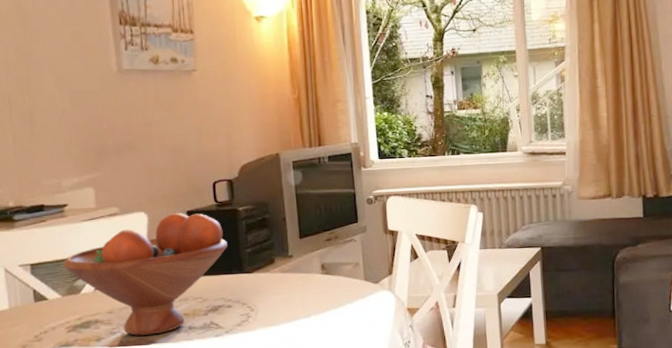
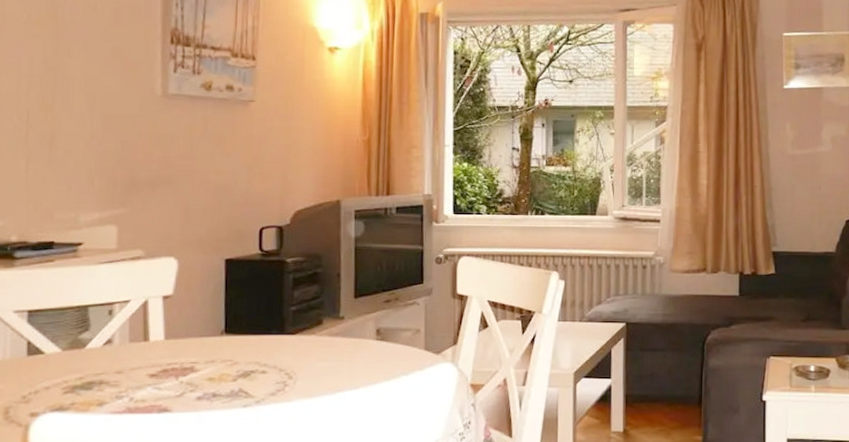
fruit bowl: present [63,213,227,336] -> none [68,261,269,402]

